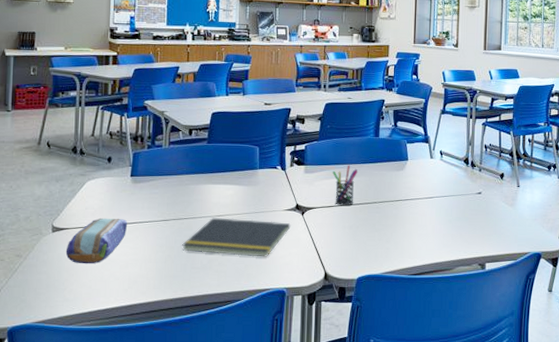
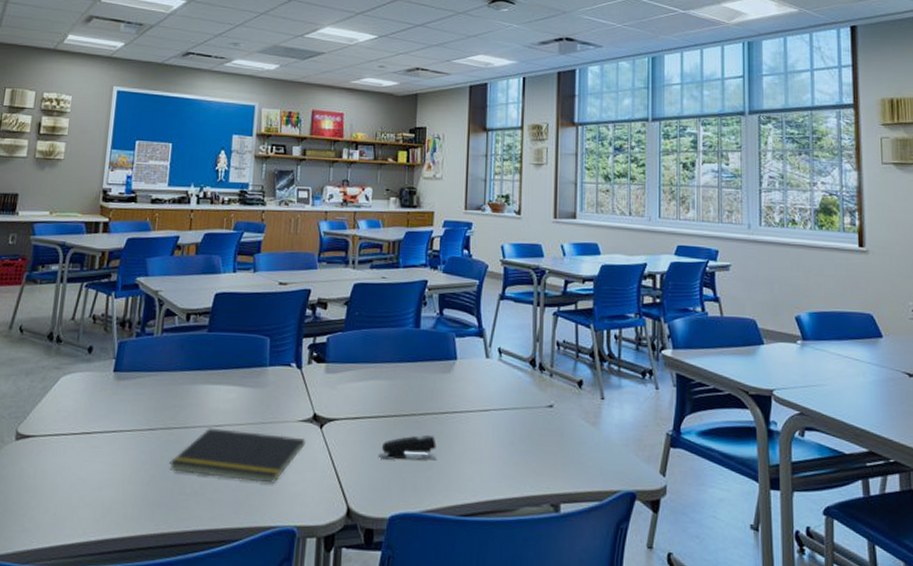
pencil case: present [65,217,128,264] -> none [29,423,106,484]
pen holder: present [333,165,358,205] -> none [360,364,393,417]
stapler: none [348,217,394,236] -> present [378,434,437,460]

